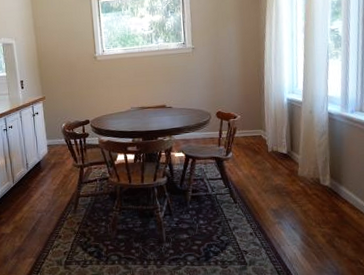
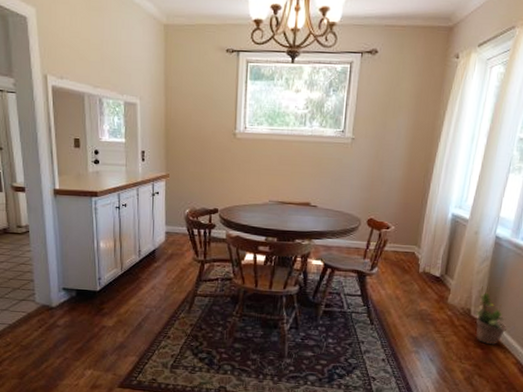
potted plant: none [324,162,355,208] -> present [475,292,508,345]

